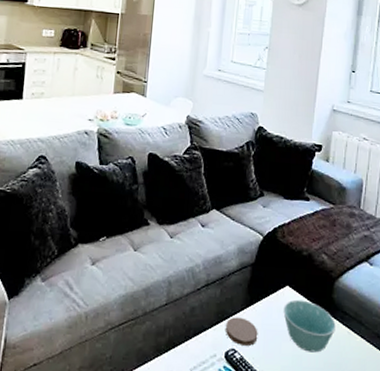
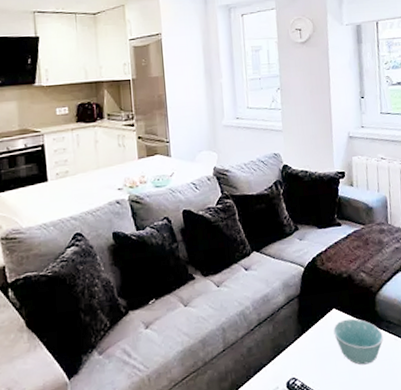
coaster: present [226,317,258,346] -> none [283,347,315,373]

